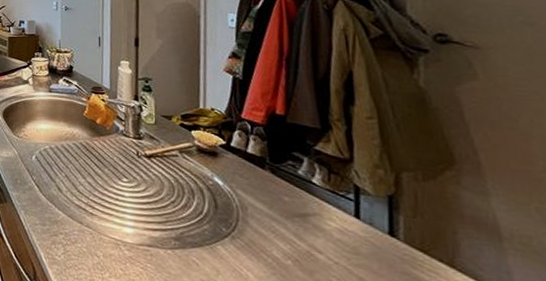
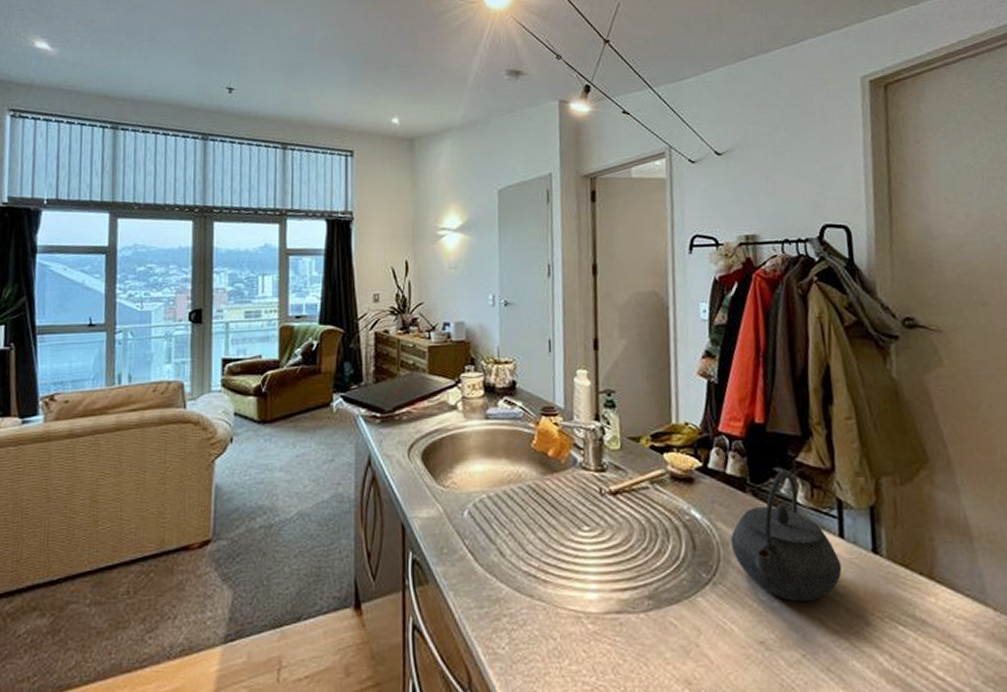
kettle: none [249,154,357,266] -> present [730,469,842,602]

